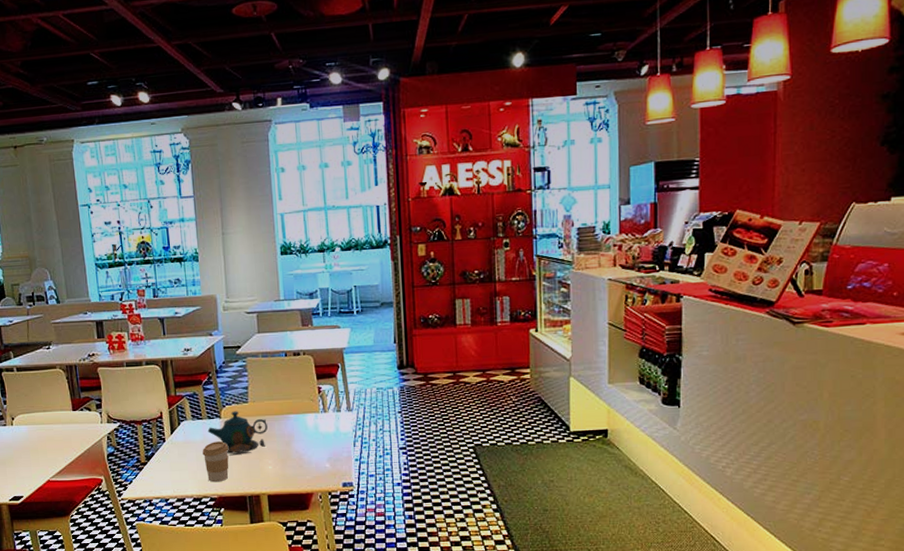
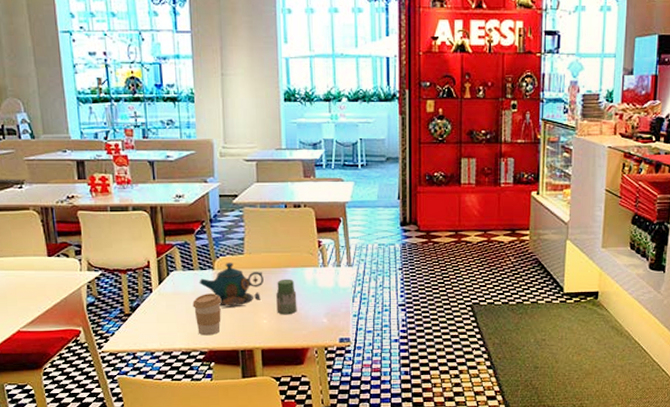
jar: none [280,425,301,461] -> present [276,279,297,315]

